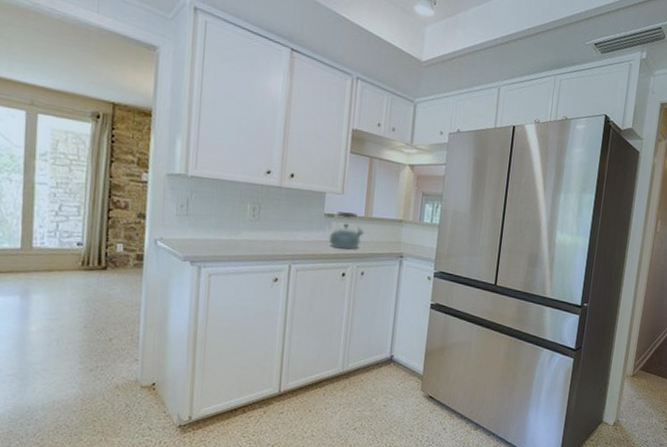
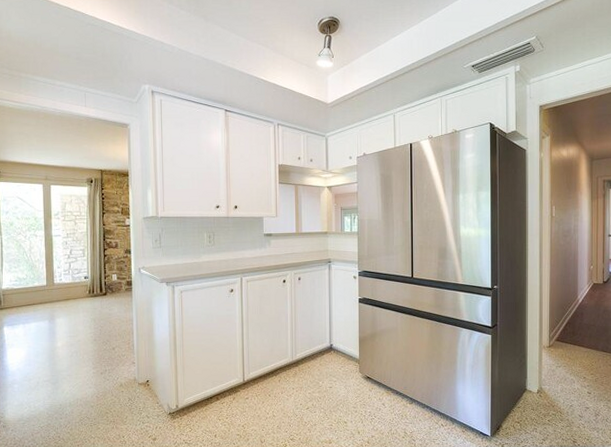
kettle: present [329,211,365,250] -> none [269,231,298,261]

